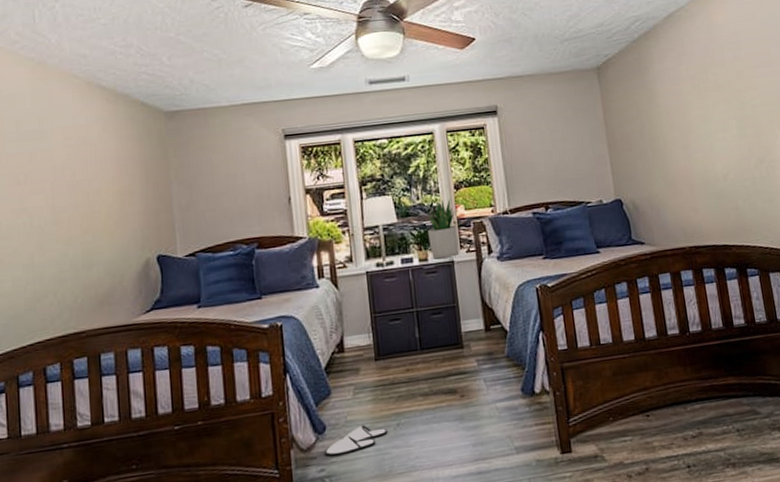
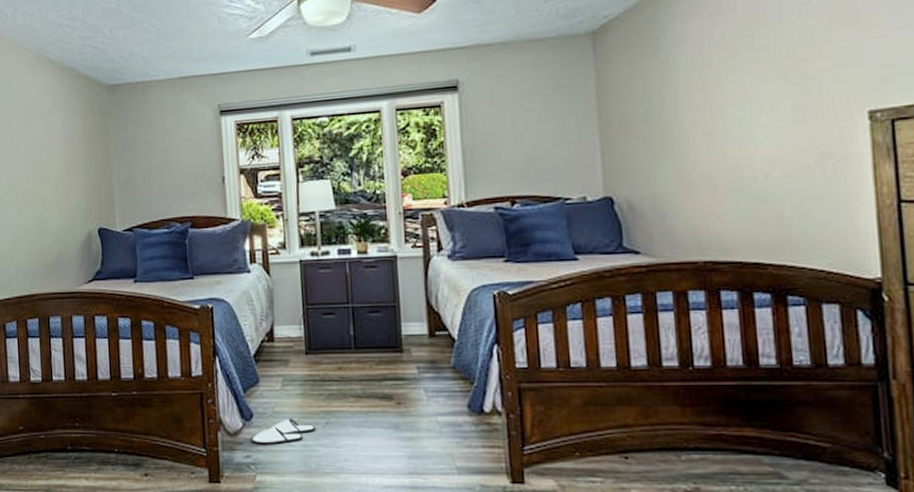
planter: present [425,199,460,259] -> none [367,186,404,253]

